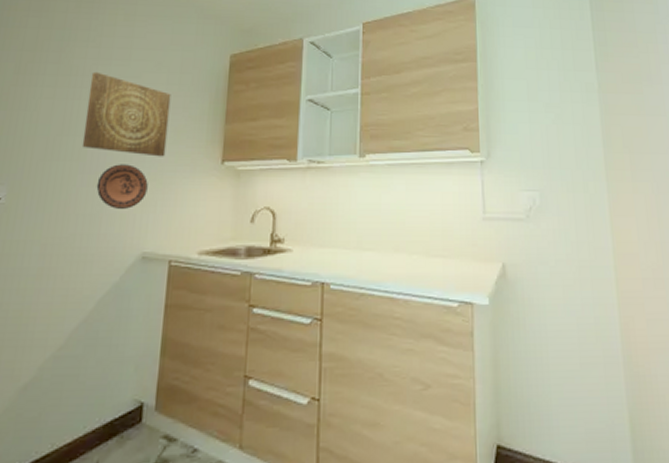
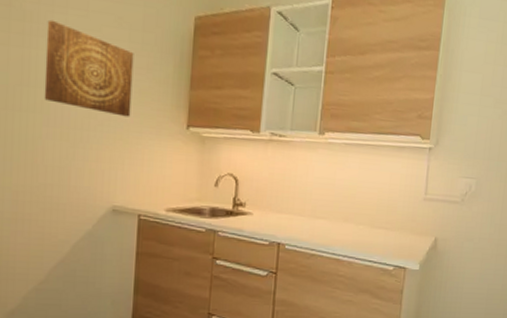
decorative plate: present [96,164,148,210] -> none [62,120,115,165]

